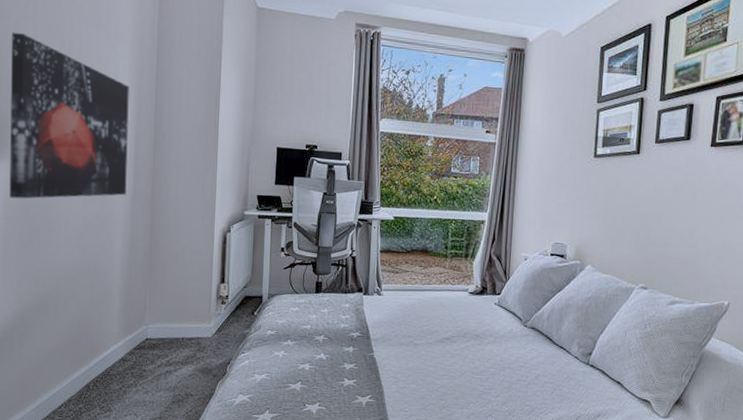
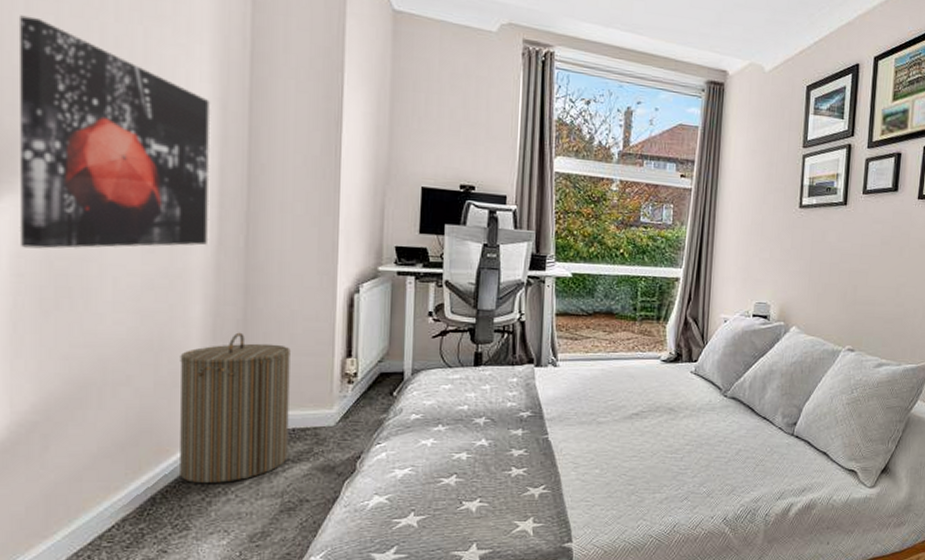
laundry hamper: none [106,262,181,377] -> present [180,332,290,484]

